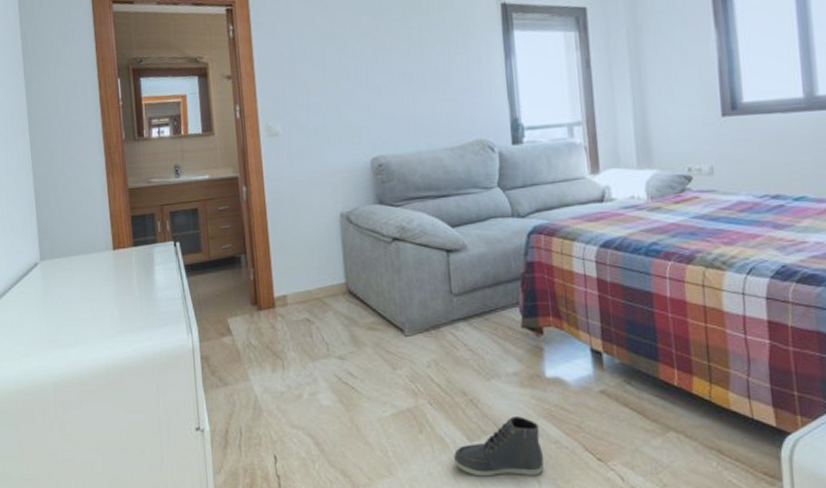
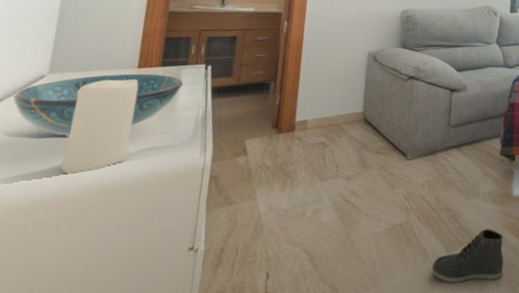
decorative bowl: none [18,254,158,323] -> present [13,73,184,139]
candle: none [67,262,124,357] -> present [60,79,139,175]

